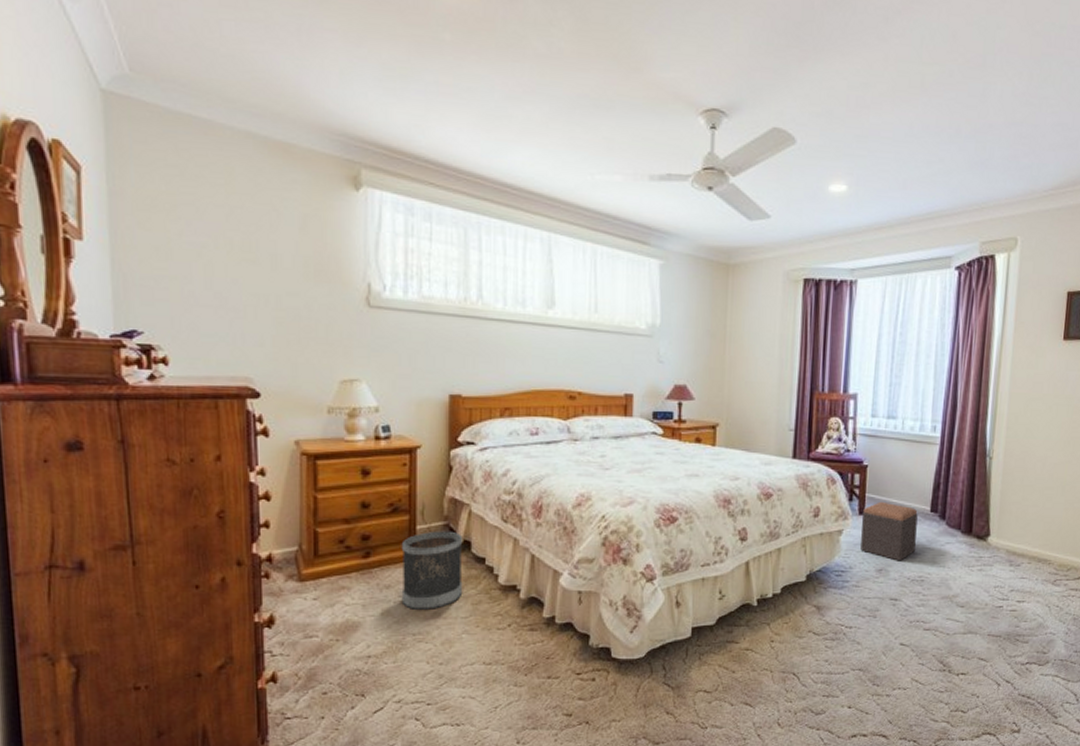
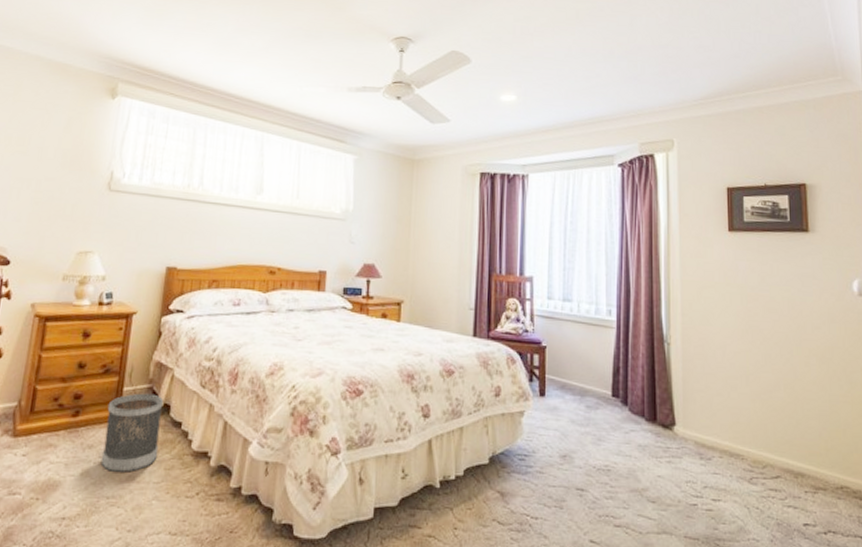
footstool: present [860,501,918,561] -> none [542,383,599,448]

